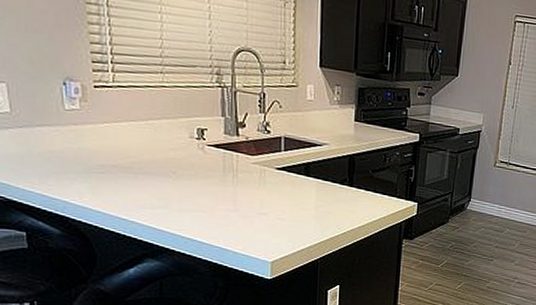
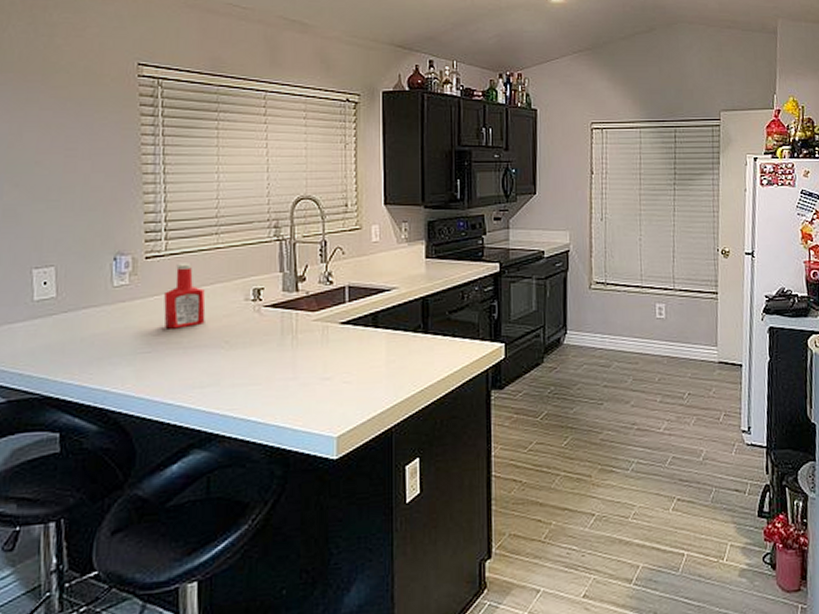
ketchup bottle: none [114,95,154,156] -> present [163,263,206,329]

